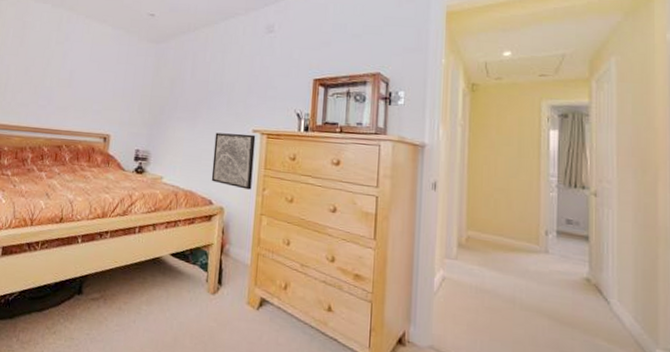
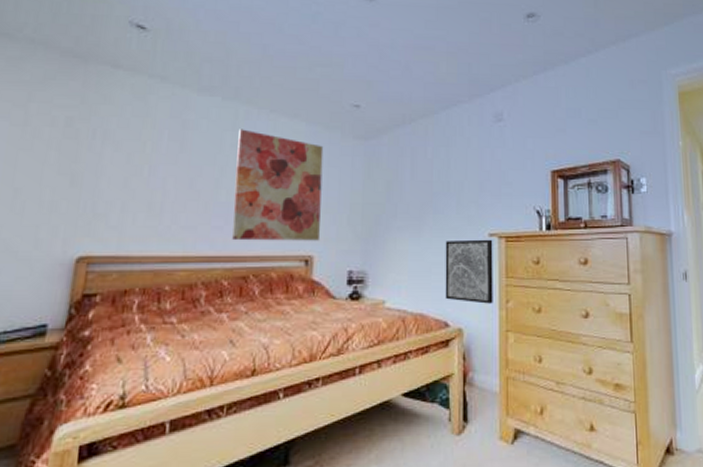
wall art: none [52,30,124,123] -> present [232,129,324,241]

